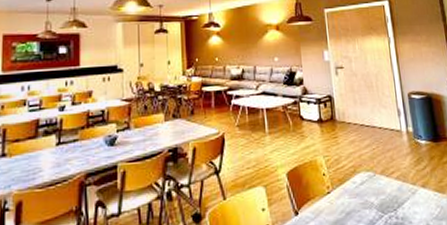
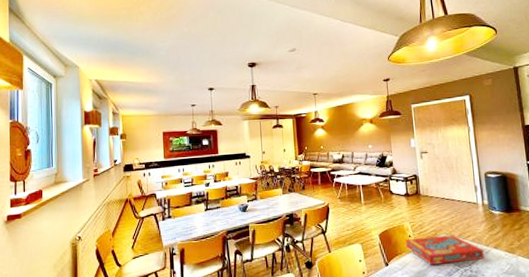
snack box: none [318,171,412,212] -> present [405,234,485,265]

